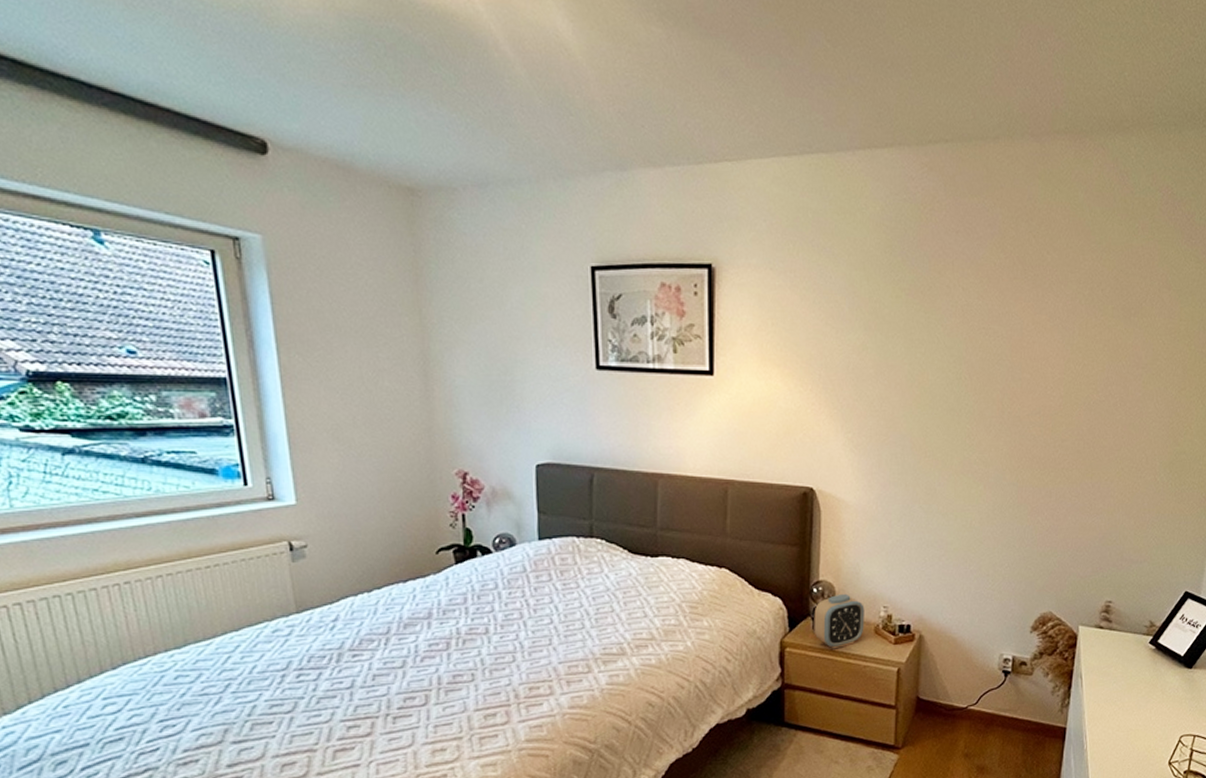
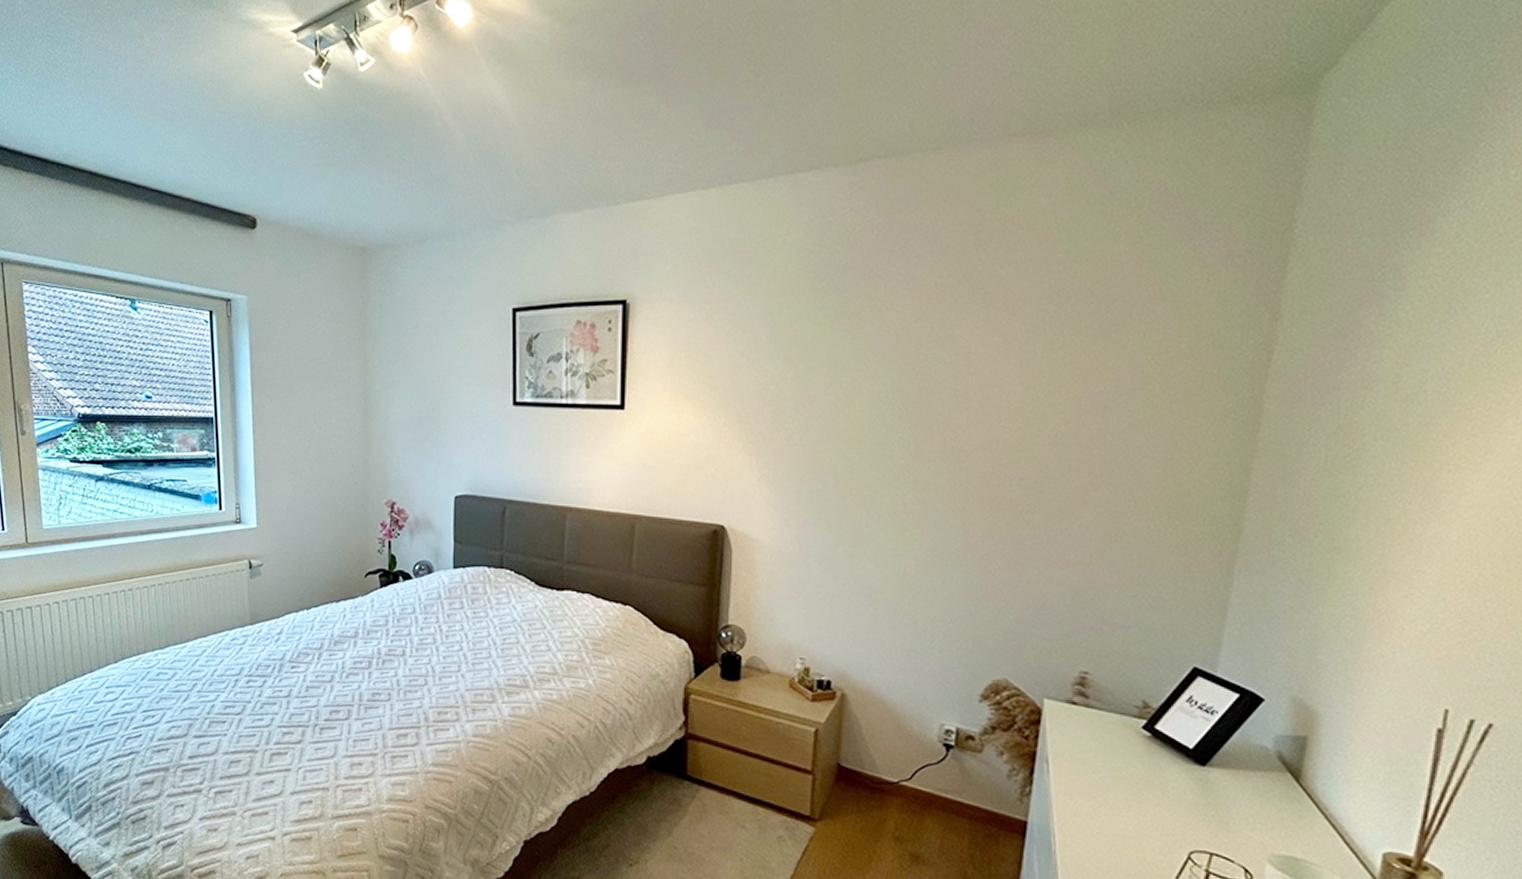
alarm clock: present [814,593,865,649] -> none [721,640,778,701]

